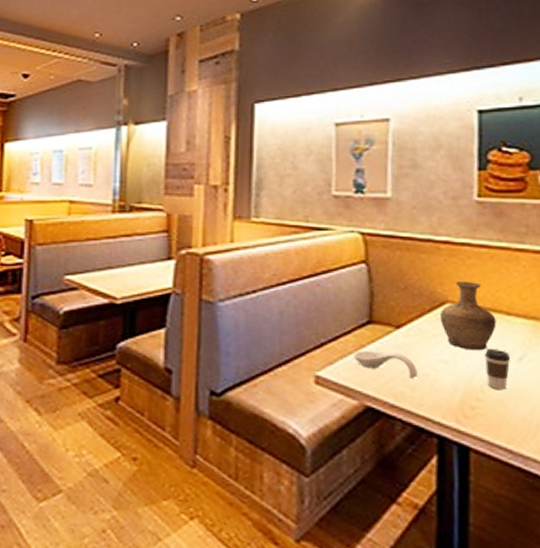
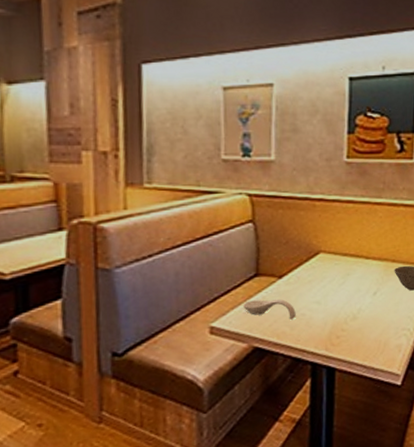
vase: present [439,281,497,351] -> none [314,232,358,291]
coffee cup: present [485,350,511,391] -> none [349,288,368,320]

